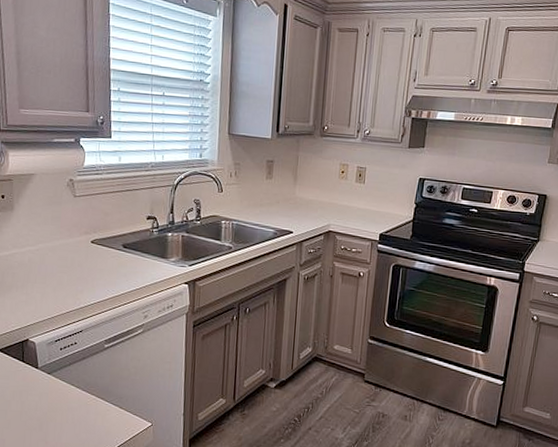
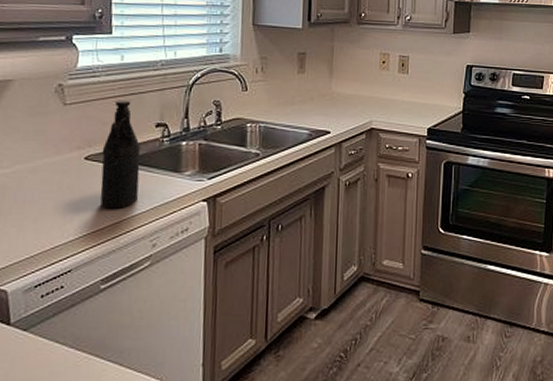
bottle: none [103,195,136,285] -> present [100,100,142,208]

